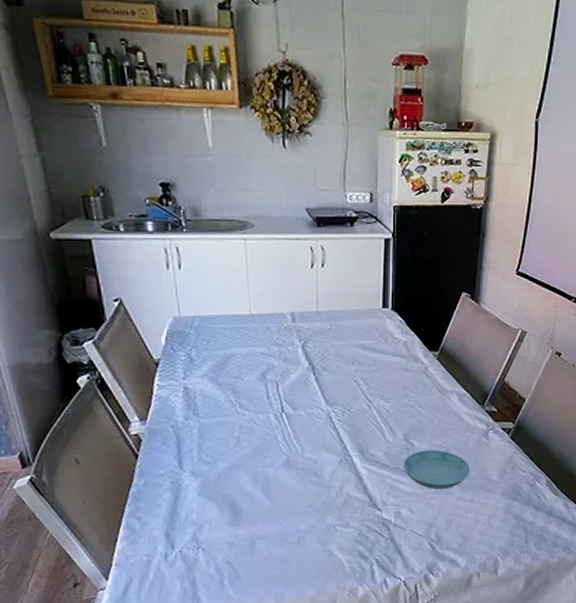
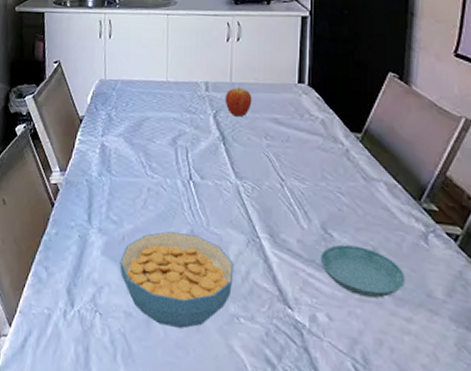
cereal bowl: none [218,462,329,547] -> present [120,231,234,329]
fruit: none [312,315,339,346] -> present [225,87,252,117]

